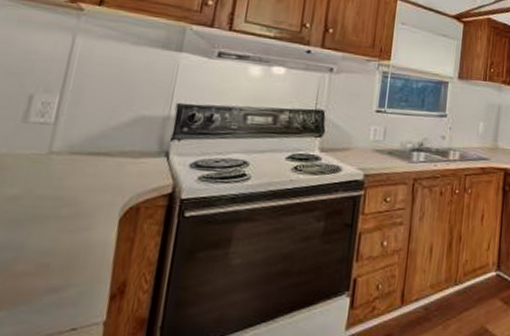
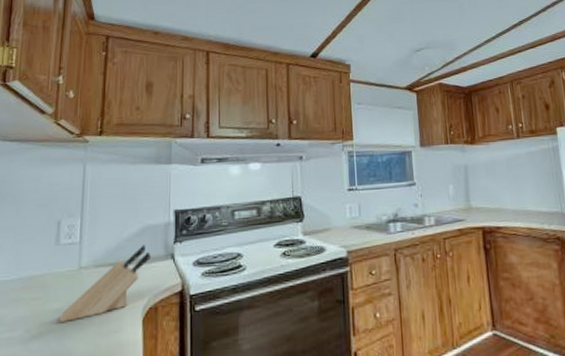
knife block: none [12,136,141,212] -> present [58,244,151,322]

